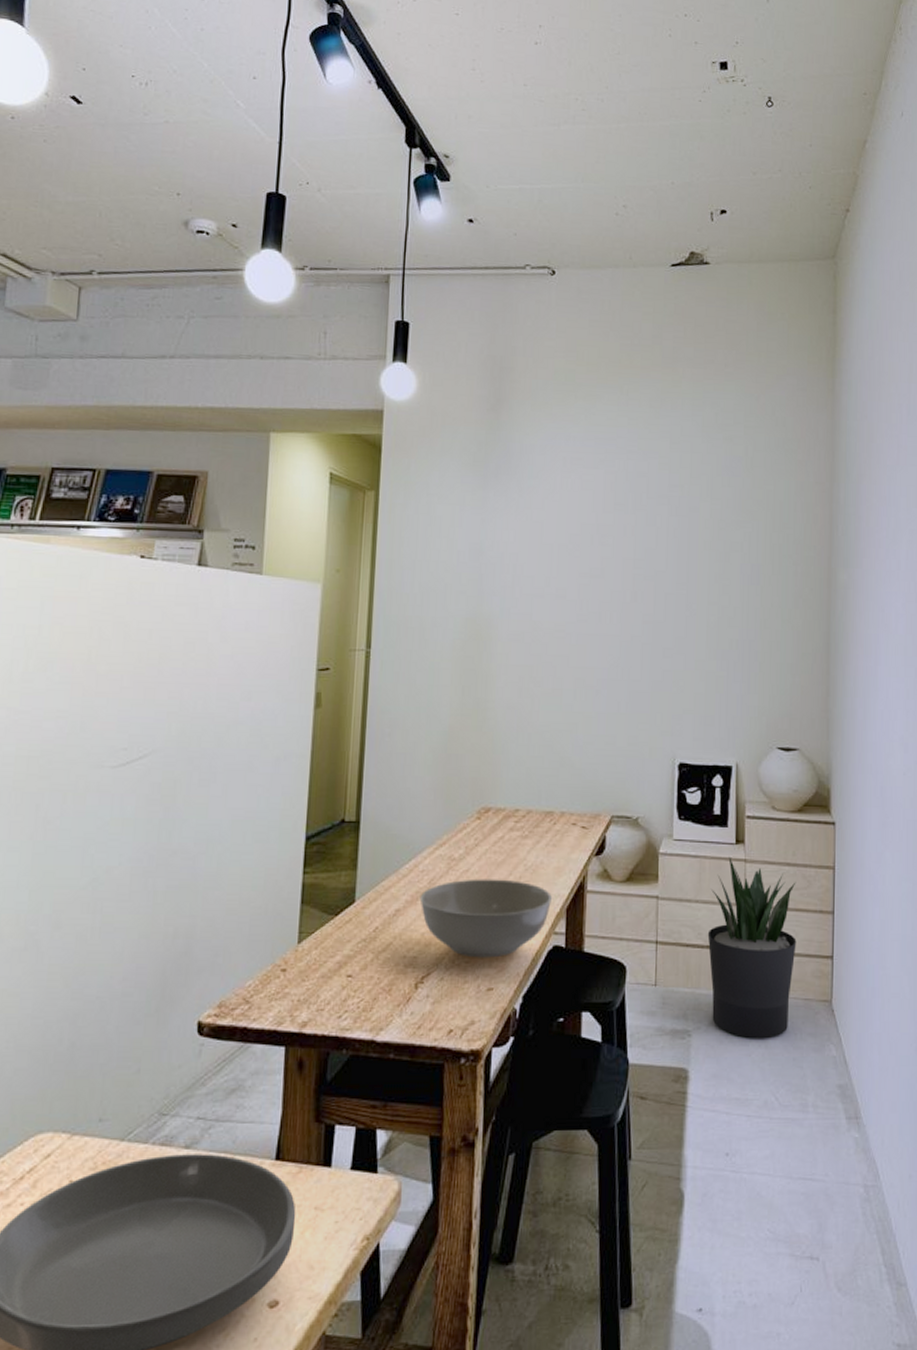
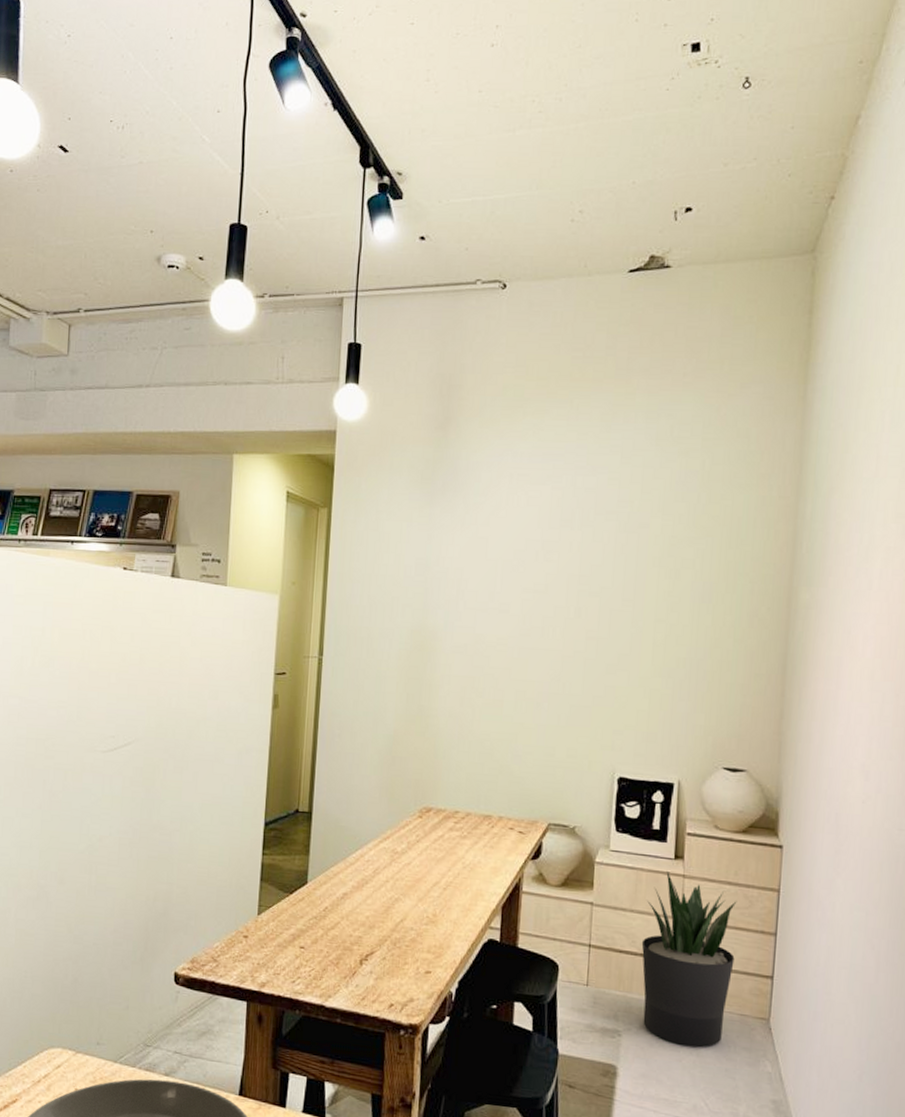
bowl: present [419,879,553,958] -> none [365,872,489,945]

